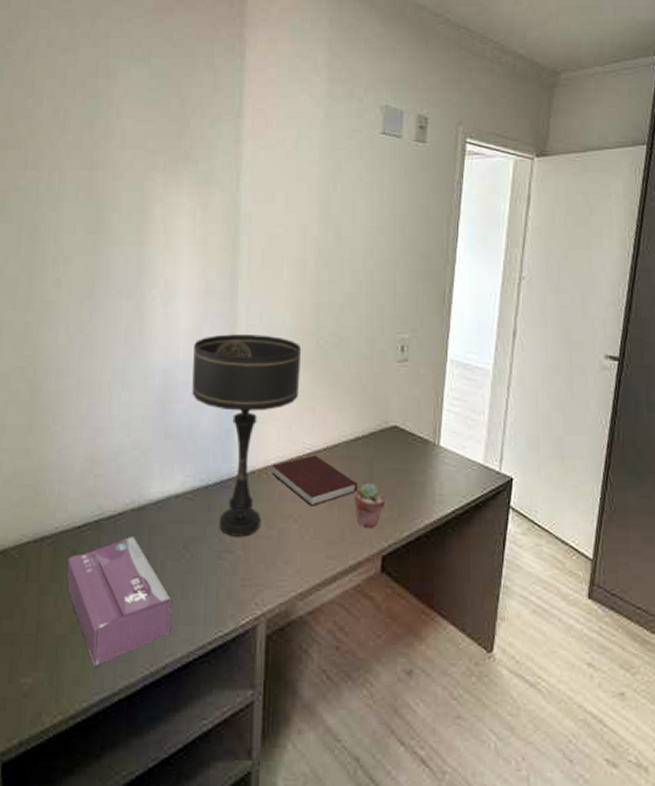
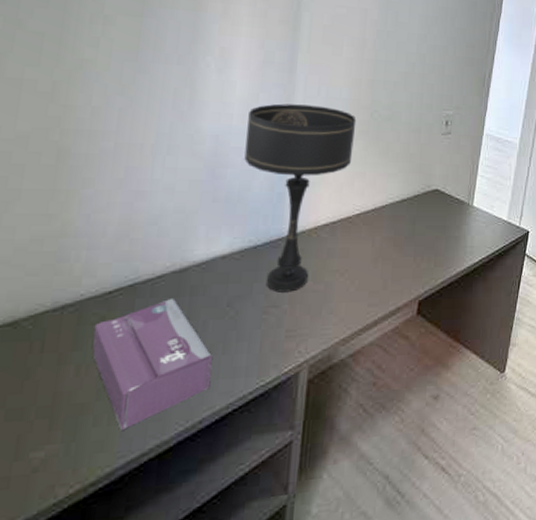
notebook: present [272,454,357,506] -> none [321,215,400,261]
potted succulent: present [354,483,385,528] -> none [397,239,424,278]

